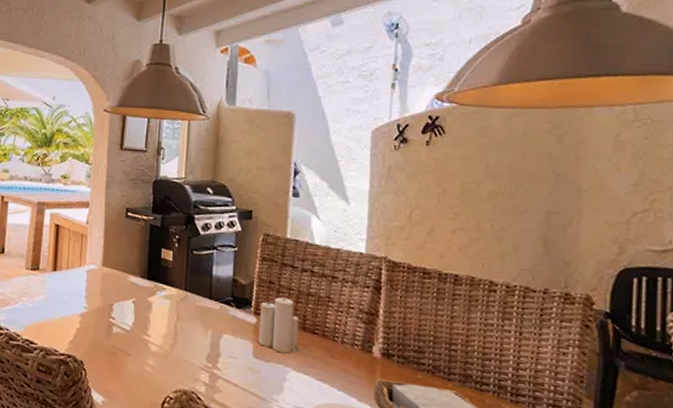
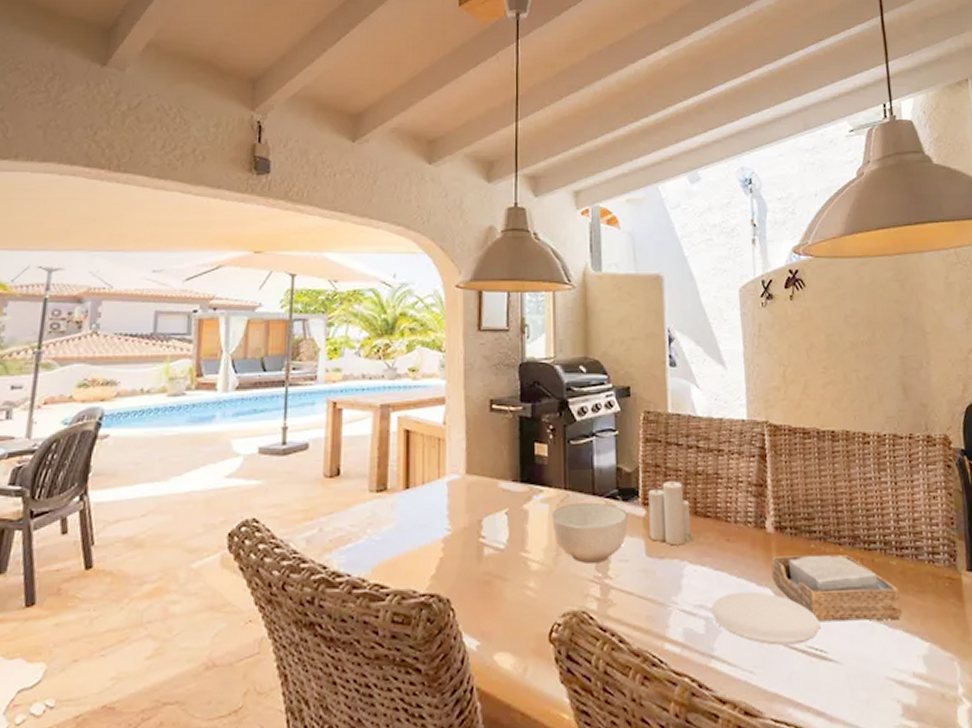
bowl: none [171,303,241,356] -> present [552,502,629,563]

